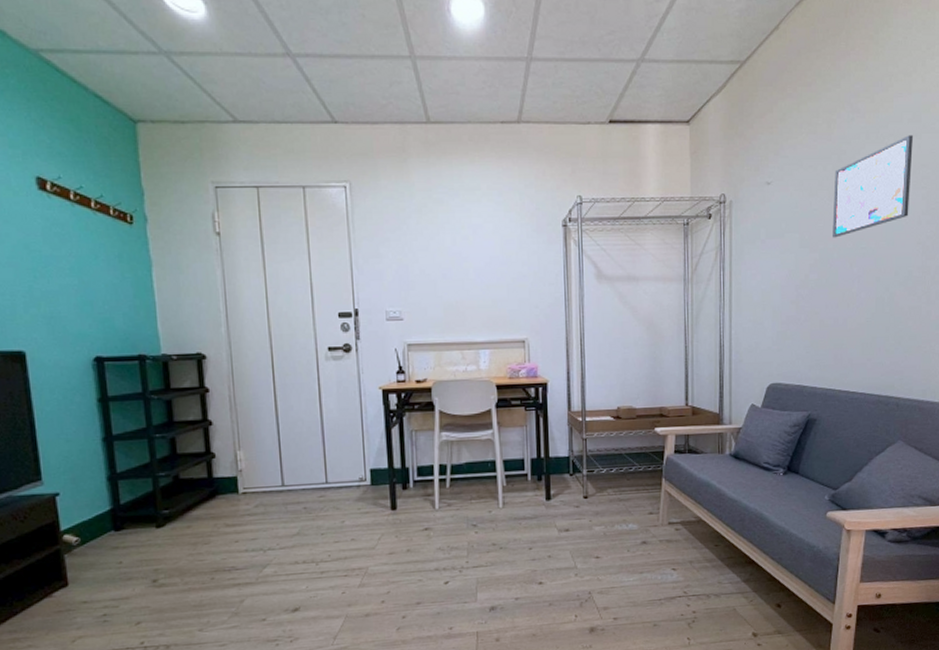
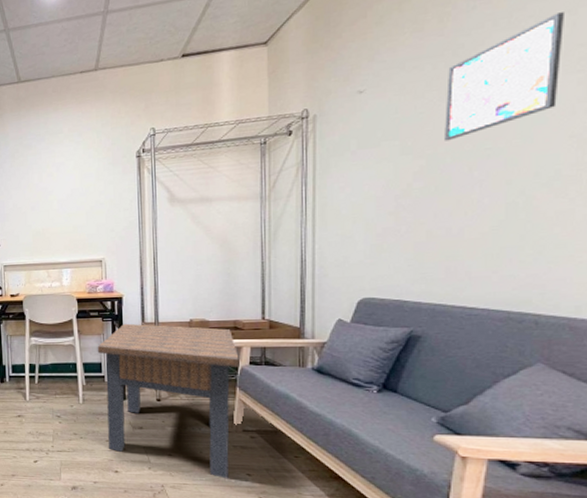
side table: none [519,412,665,577] -> present [97,323,240,479]

